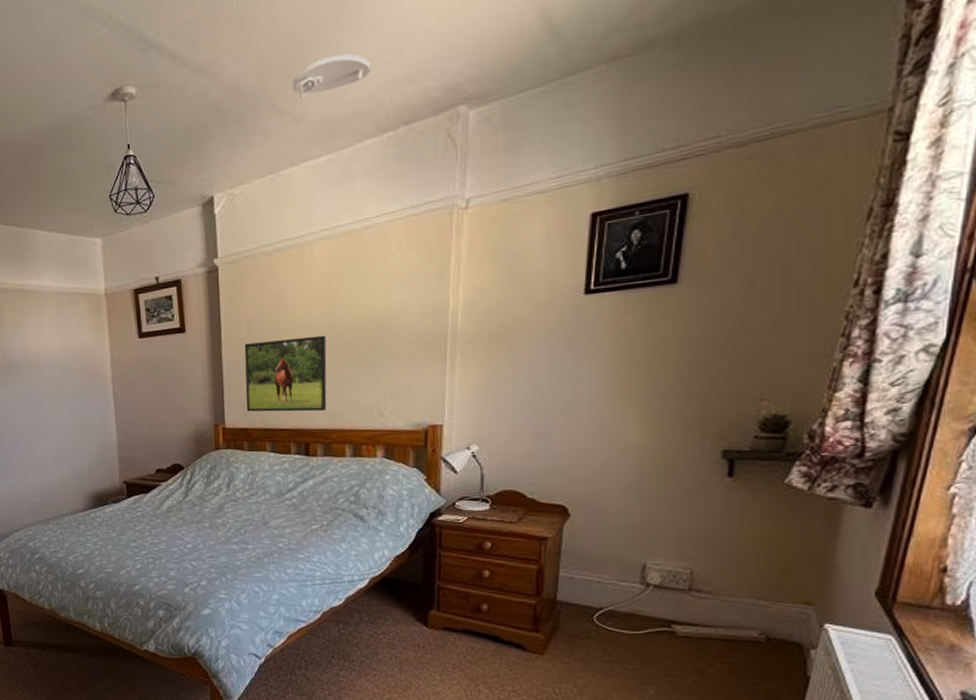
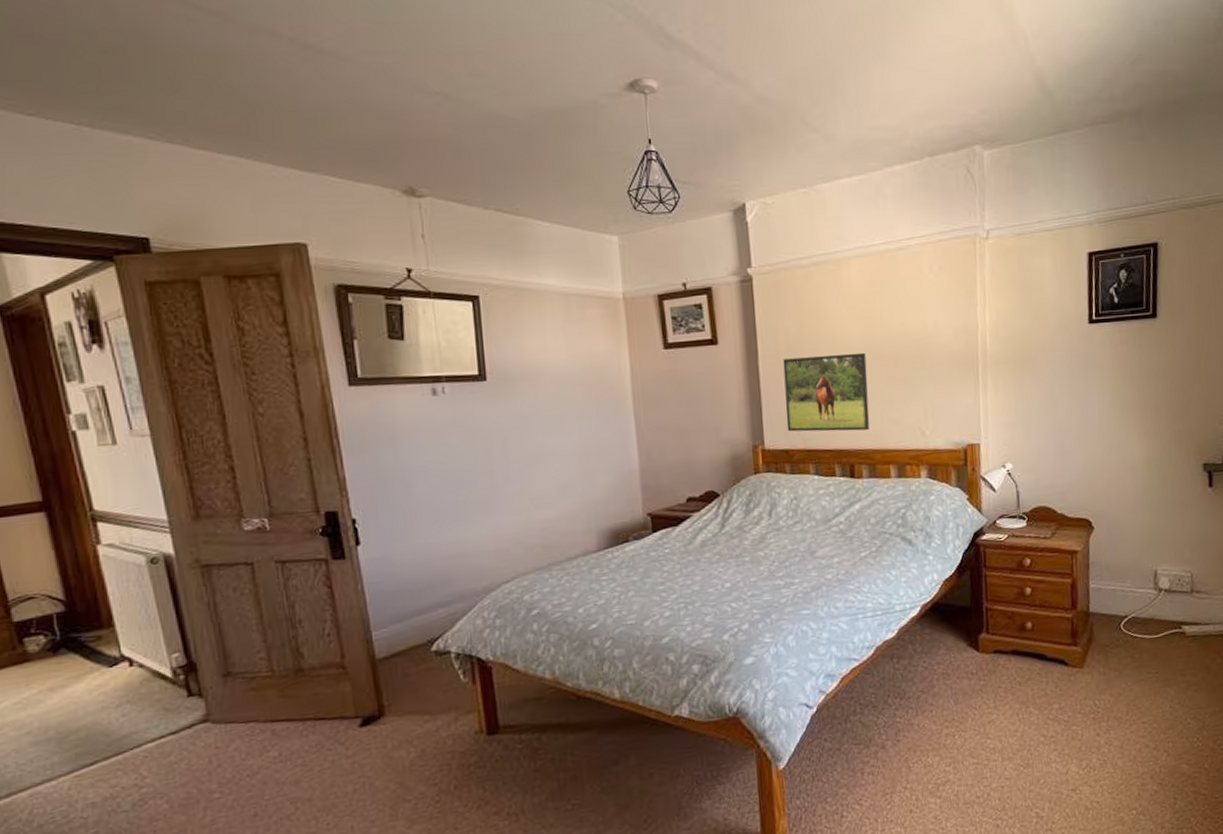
smoke detector: present [292,54,371,99] -> none [822,83,895,118]

